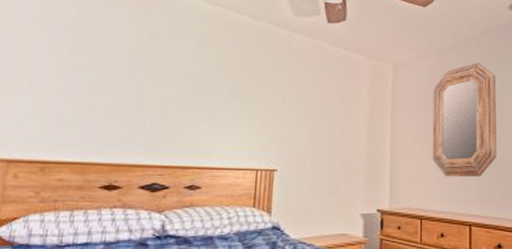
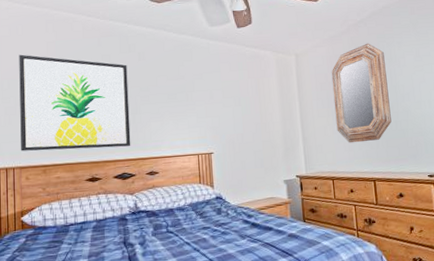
wall art: none [14,13,182,149] -> present [19,54,131,151]

